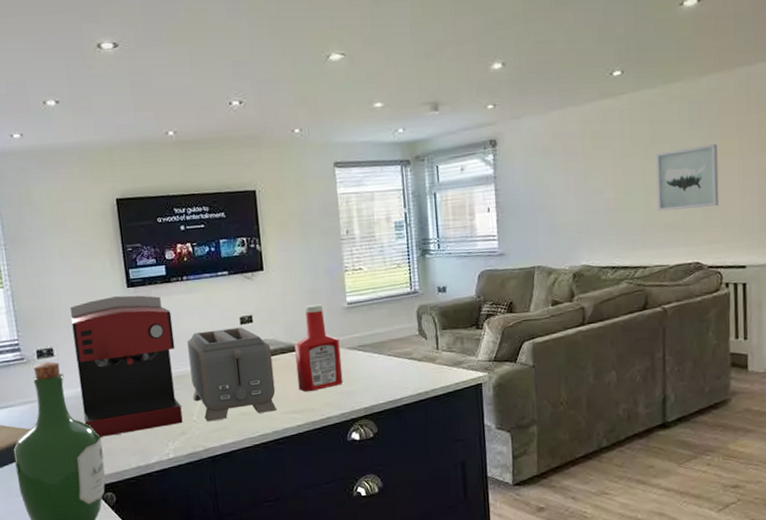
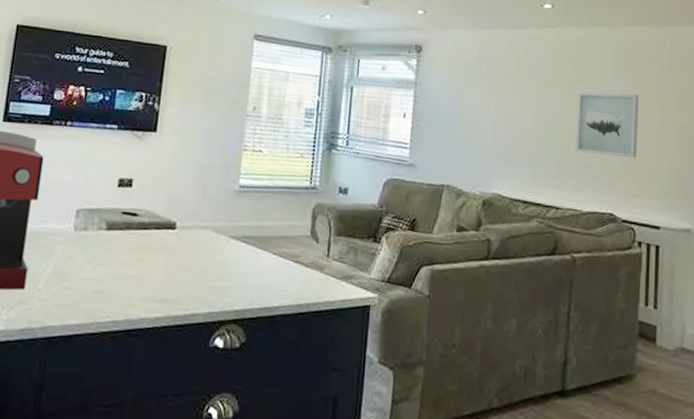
toaster: present [187,327,278,422] -> none [43,186,146,296]
ketchup bottle: present [294,304,343,392] -> none [166,180,223,280]

